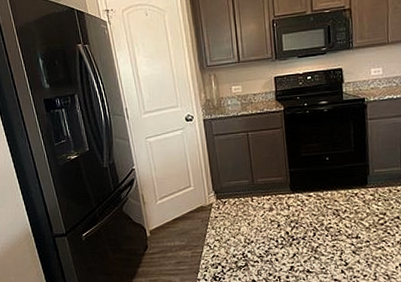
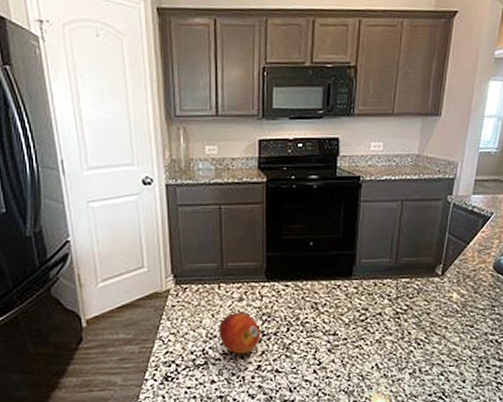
fruit: none [254,220,291,257] -> present [219,312,261,354]

